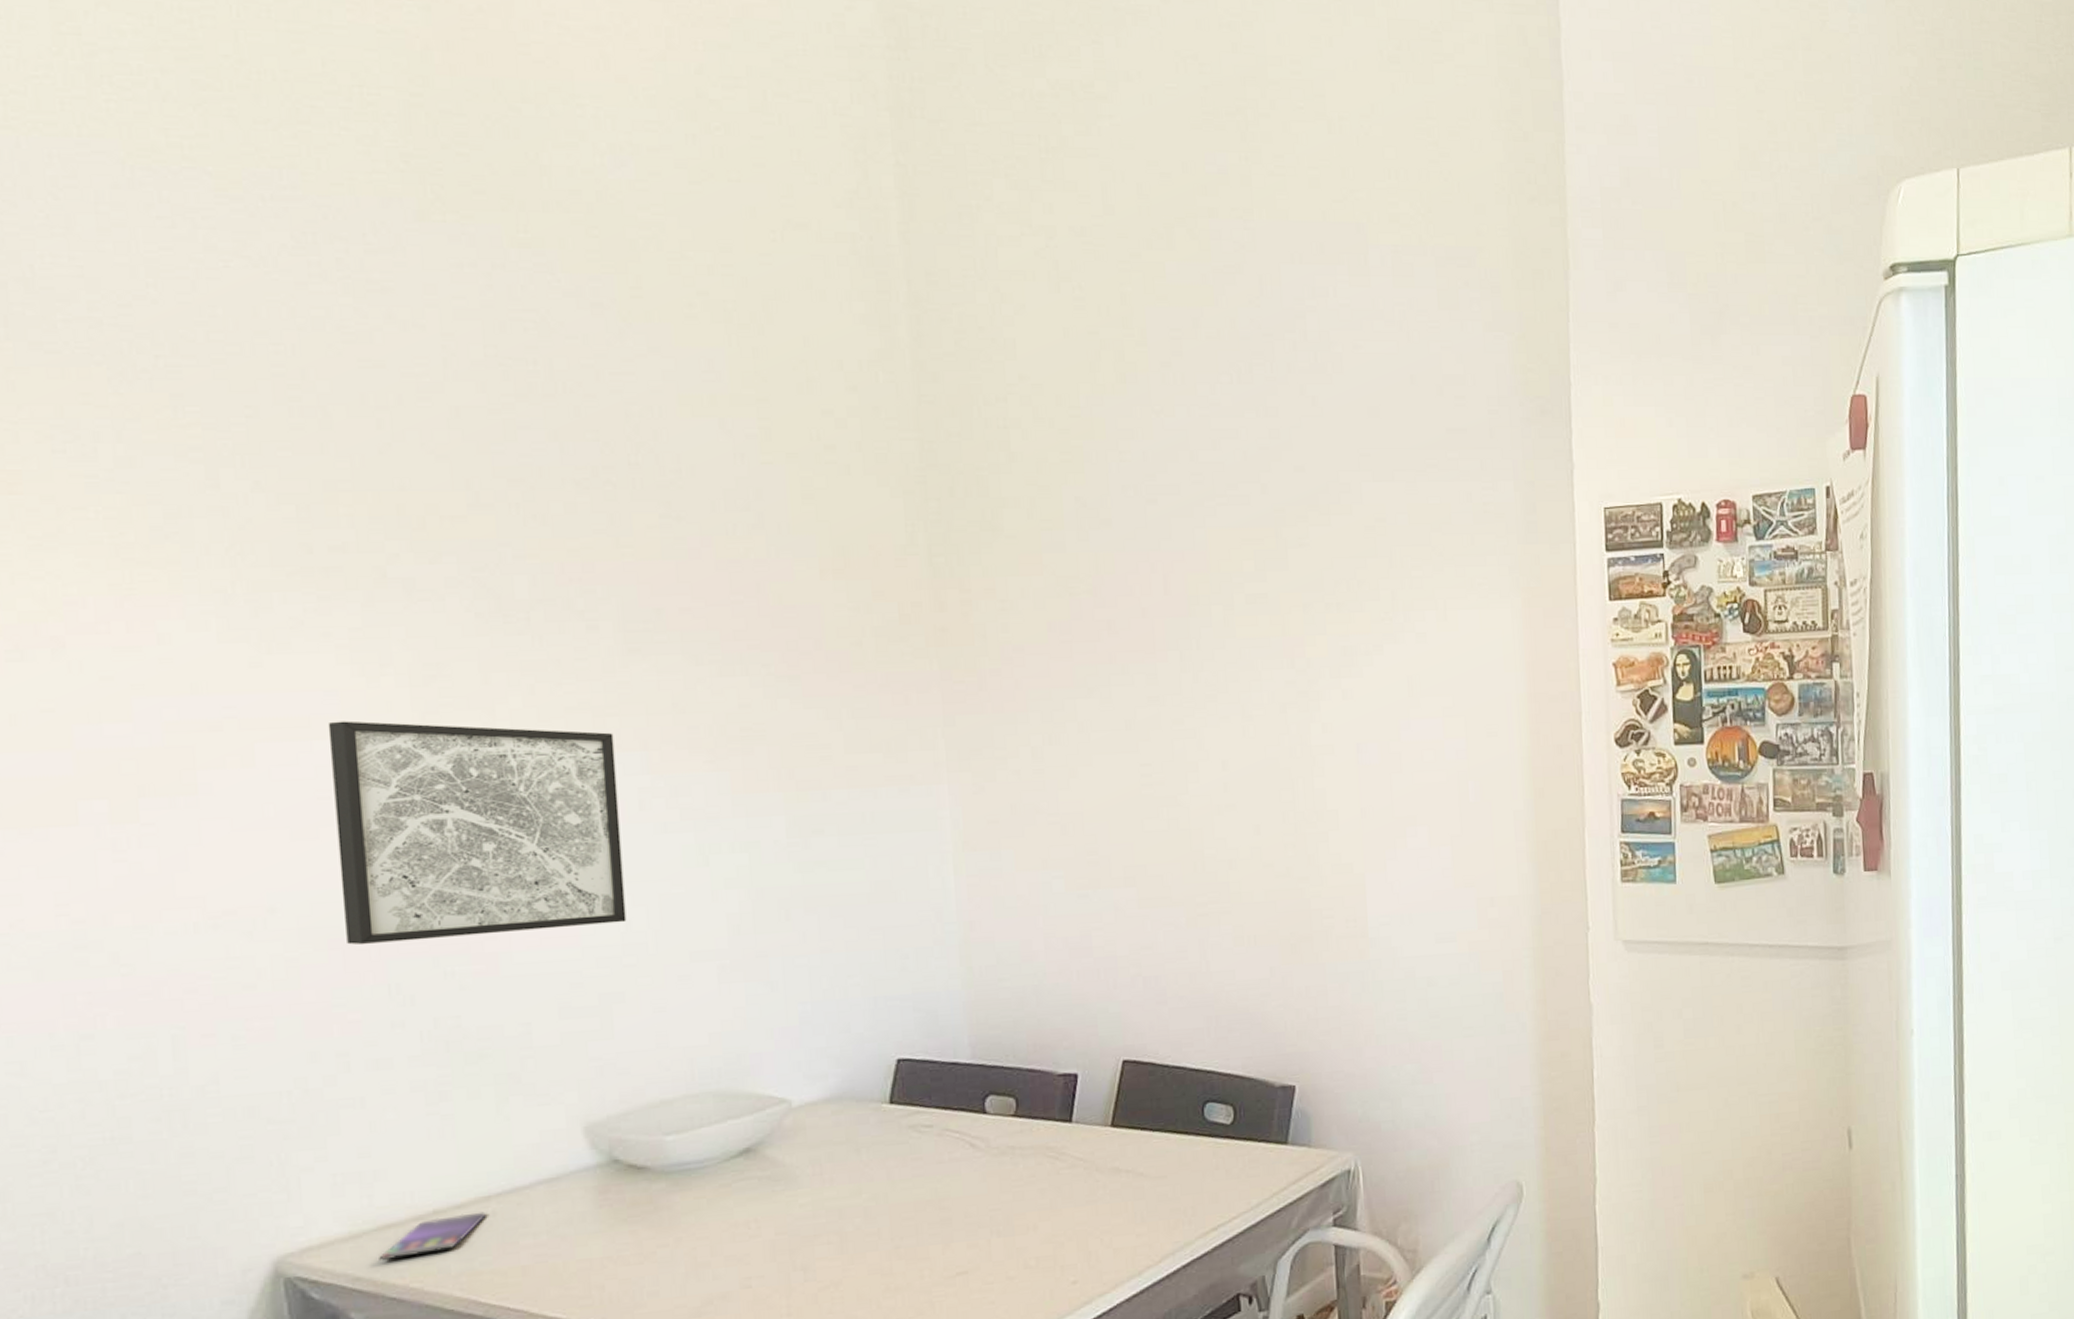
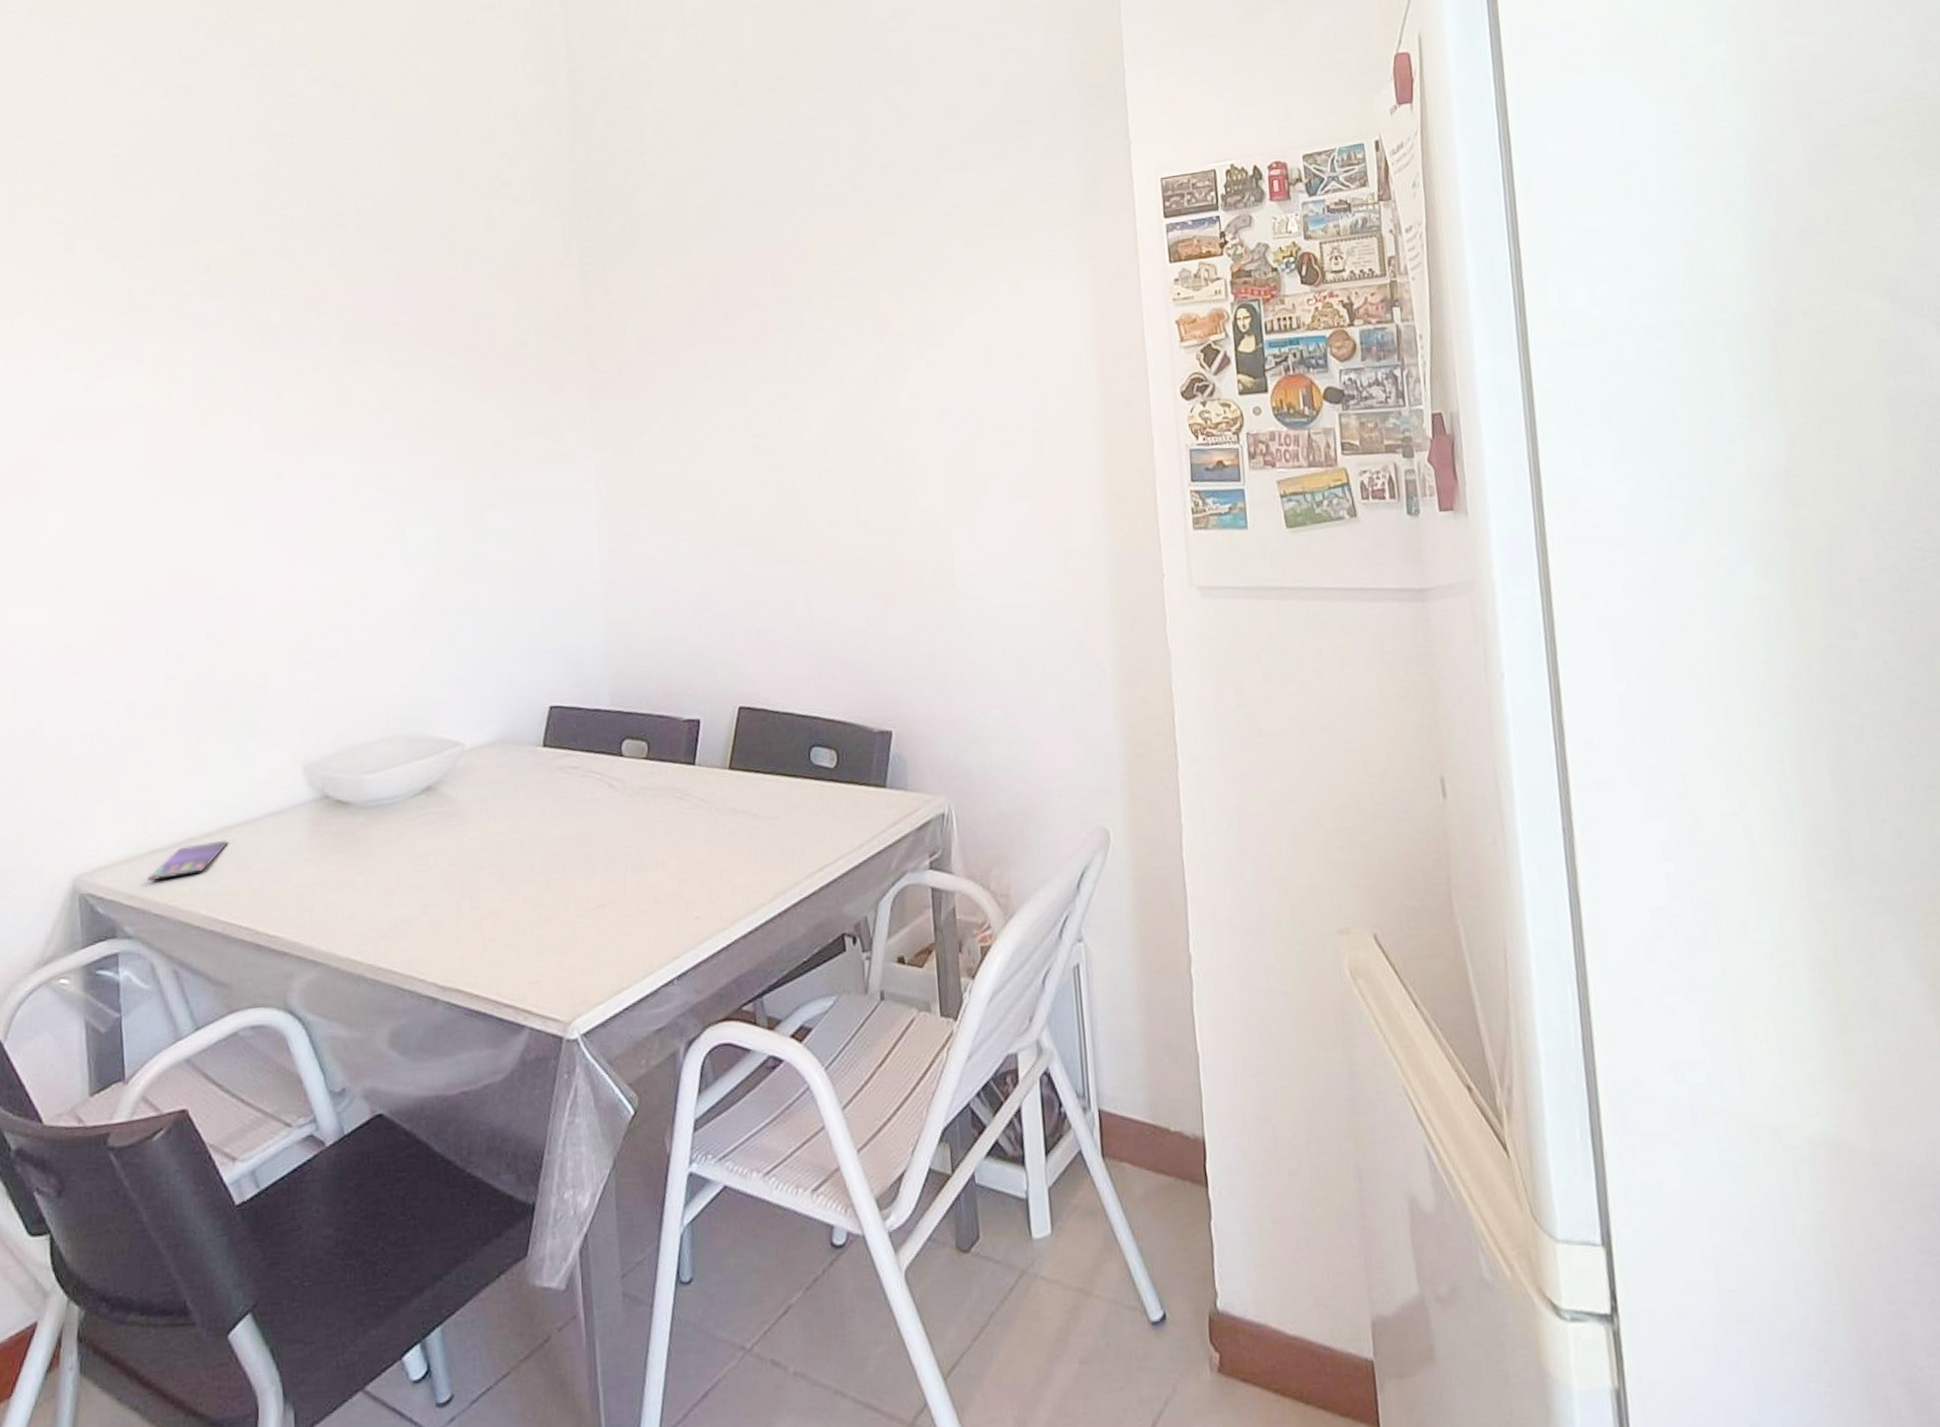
wall art: present [327,720,627,945] -> none [135,428,342,612]

